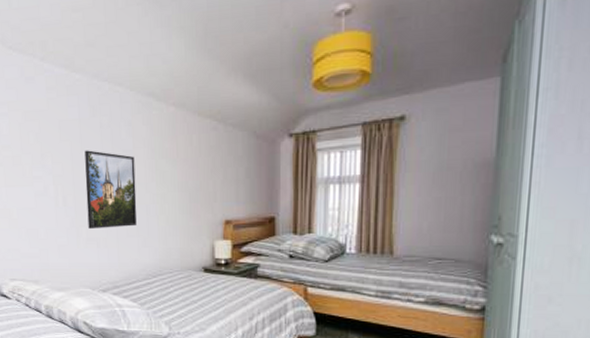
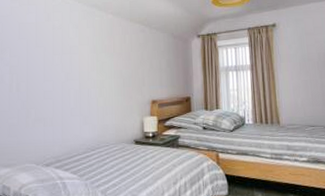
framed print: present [84,150,137,229] -> none [37,46,80,110]

